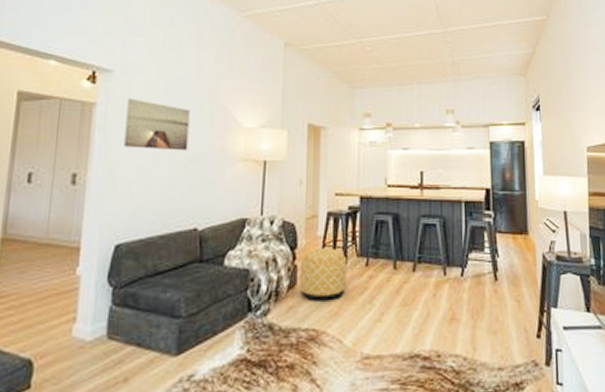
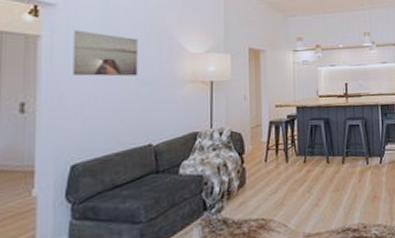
ottoman: present [299,248,347,302] -> none [248,151,289,197]

